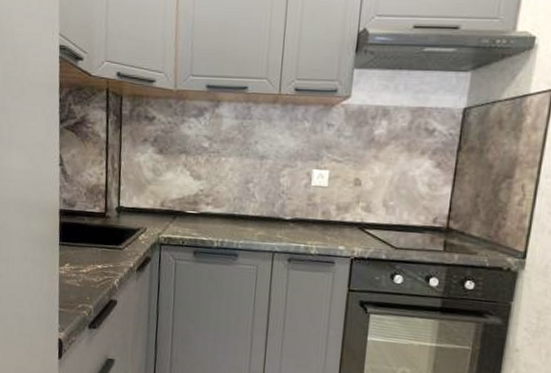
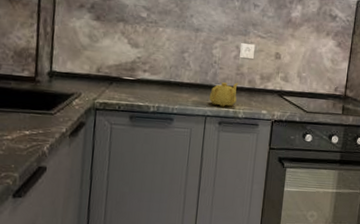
teapot: none [277,214,310,242] -> present [209,82,238,107]

